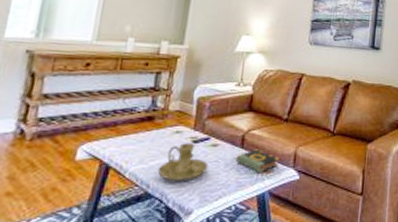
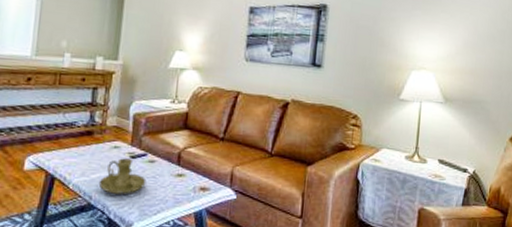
book: present [236,149,279,173] -> none [173,166,216,191]

